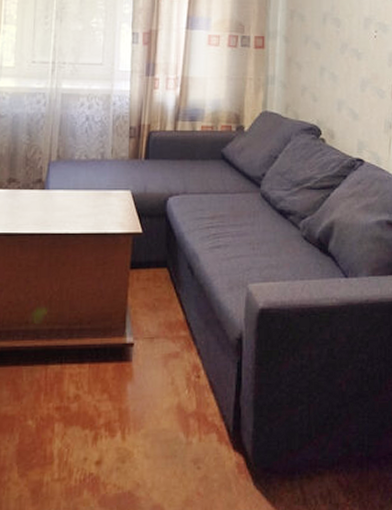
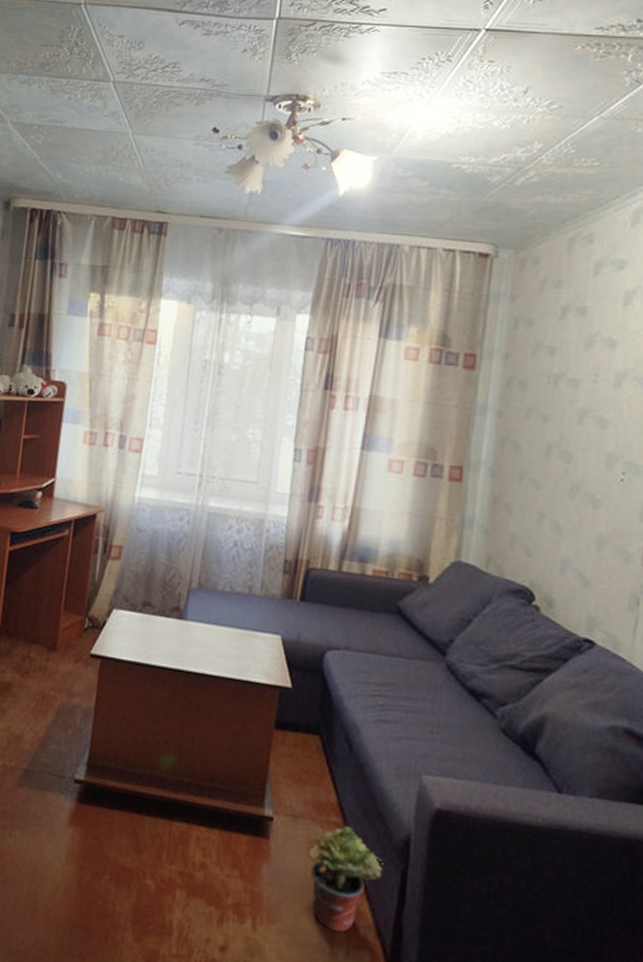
potted plant: none [163,337,223,425] -> present [307,826,384,932]

